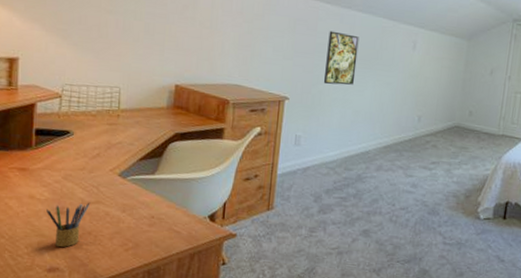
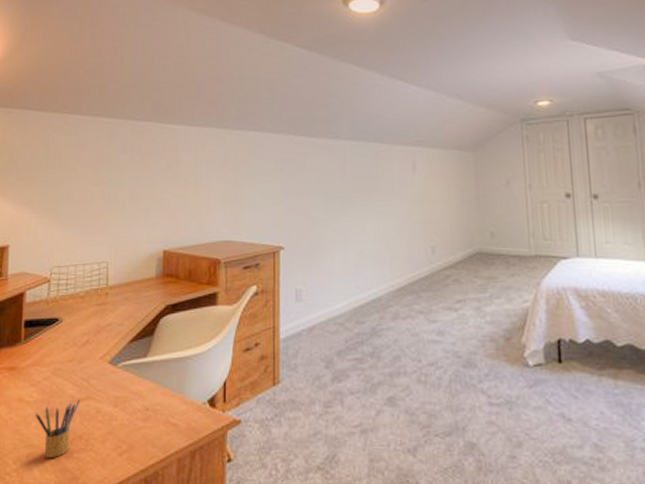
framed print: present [323,30,359,85] -> none [319,165,354,226]

